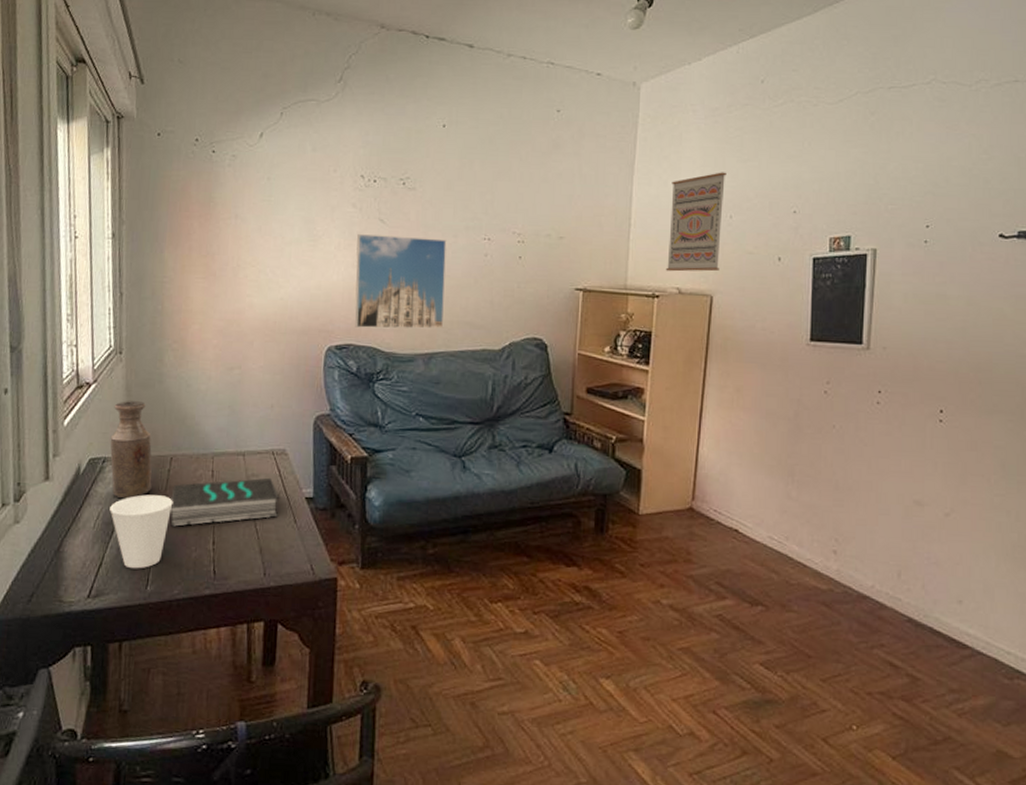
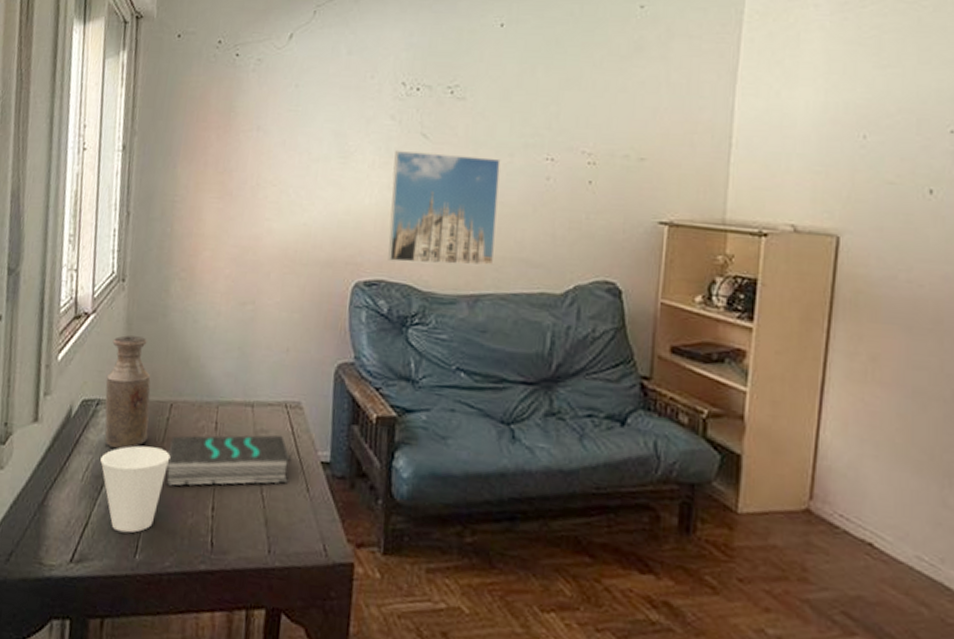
wall art: present [665,172,726,272] -> none [776,80,859,205]

